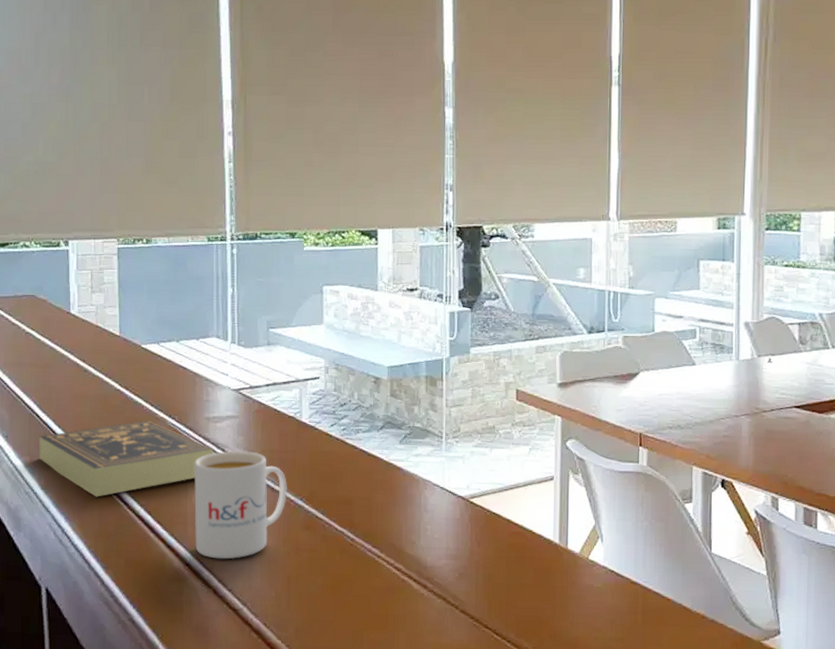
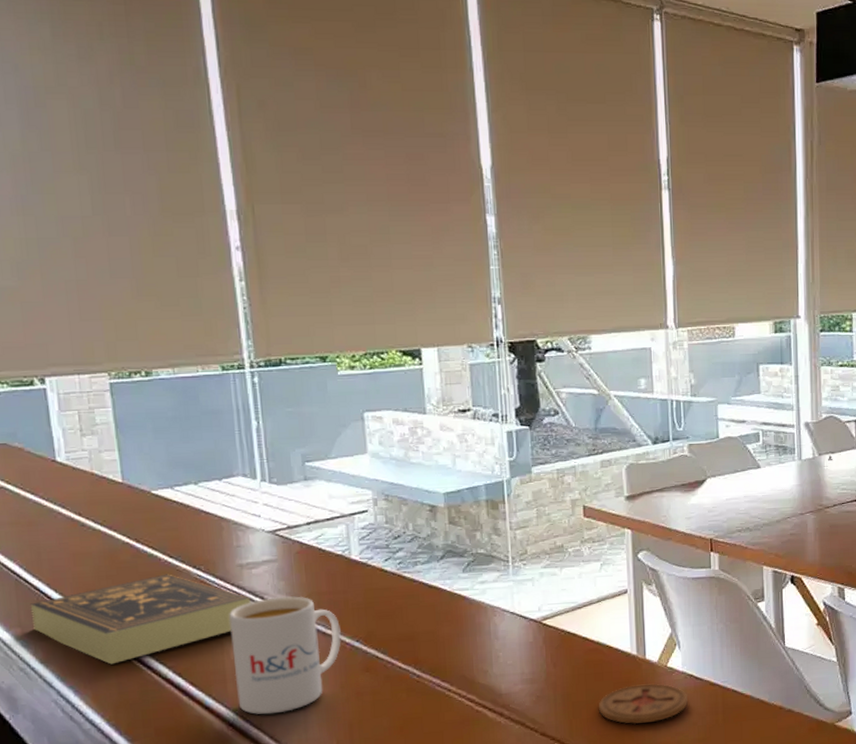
coaster: none [518,573,607,614] -> present [599,683,688,725]

